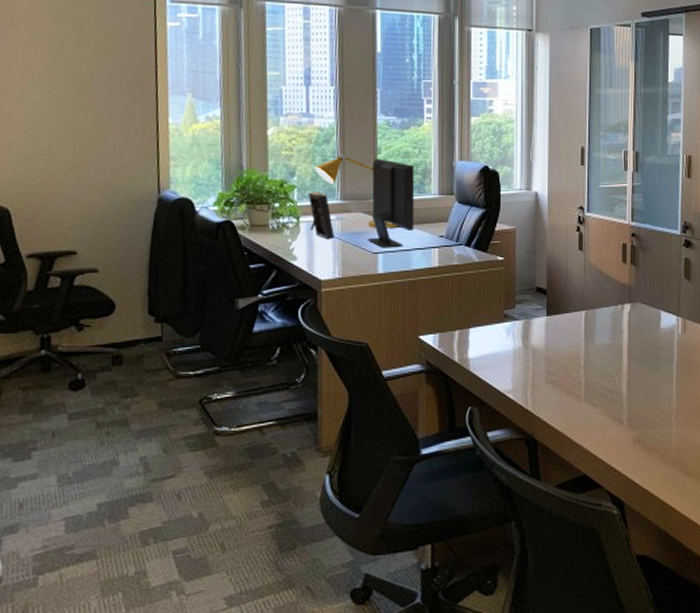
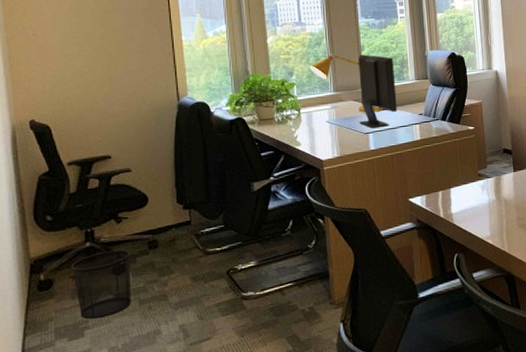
waste bin: none [22,362,90,439] -> present [71,249,131,319]
picture frame: present [308,192,334,240] -> none [305,87,331,126]

